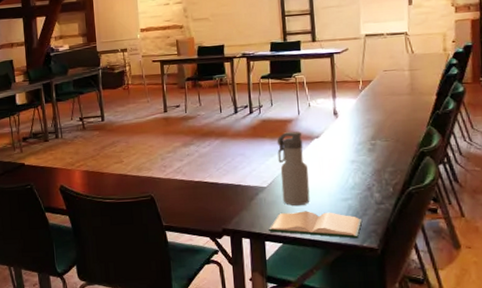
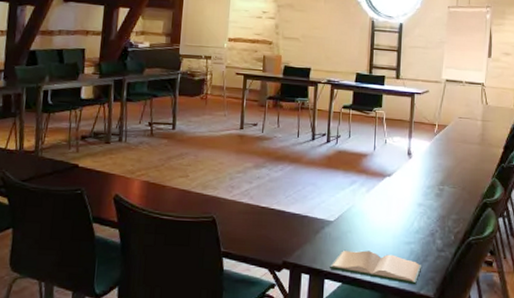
water bottle: present [277,131,310,206] -> none [347,165,376,245]

